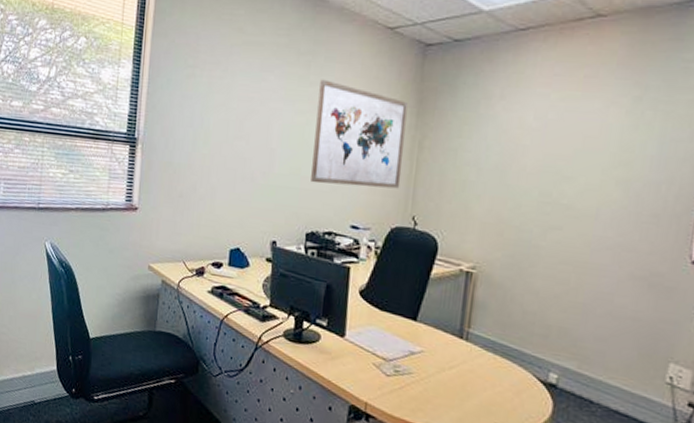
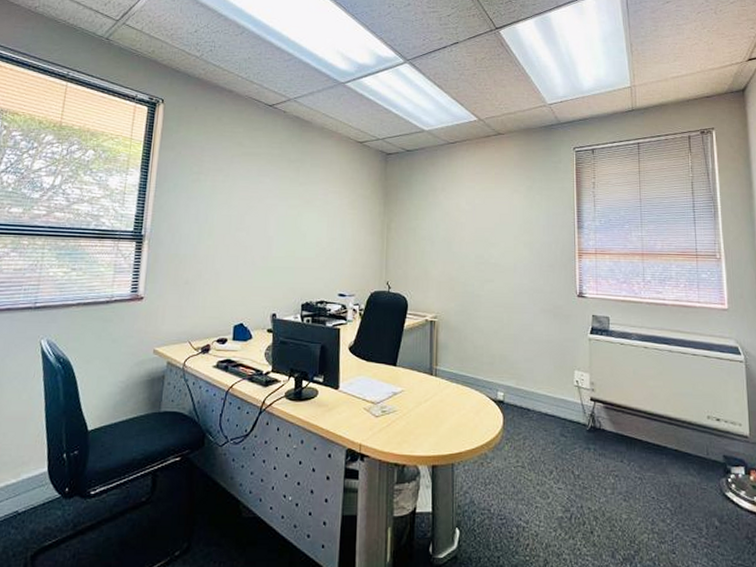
wall art: present [311,79,409,189] -> none [304,180,378,262]

